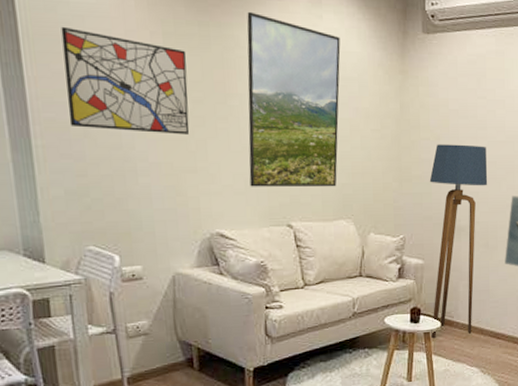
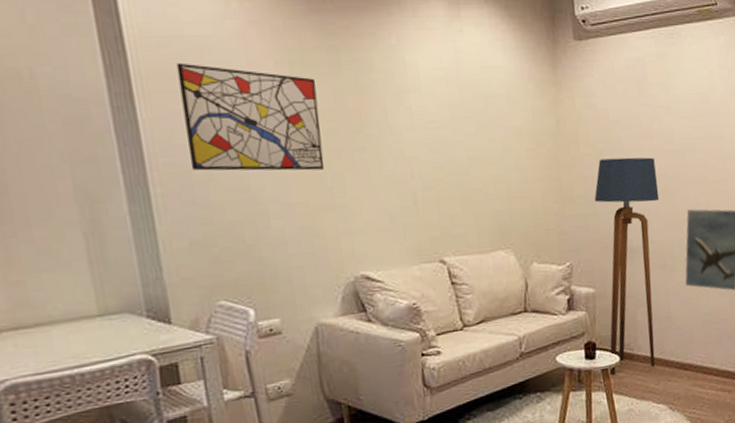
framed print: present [247,11,341,187] -> none [380,31,492,222]

